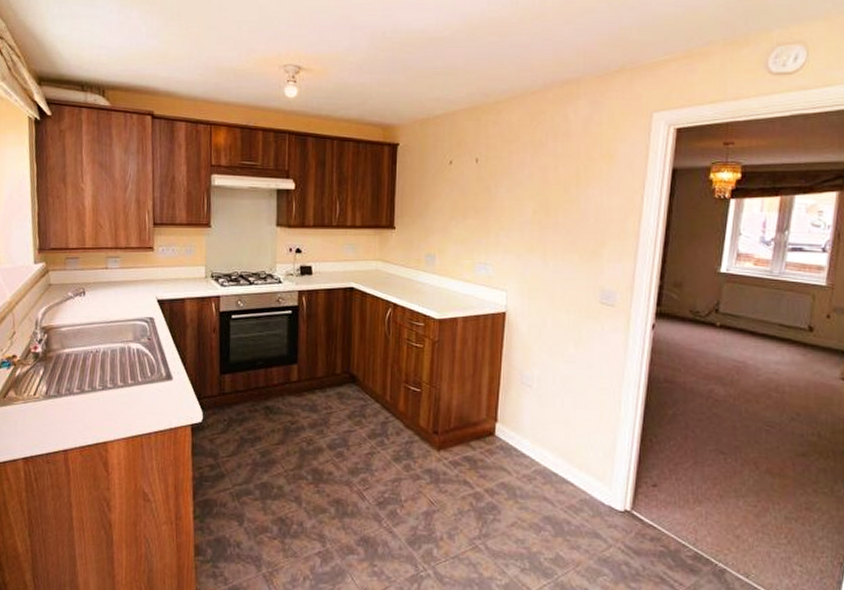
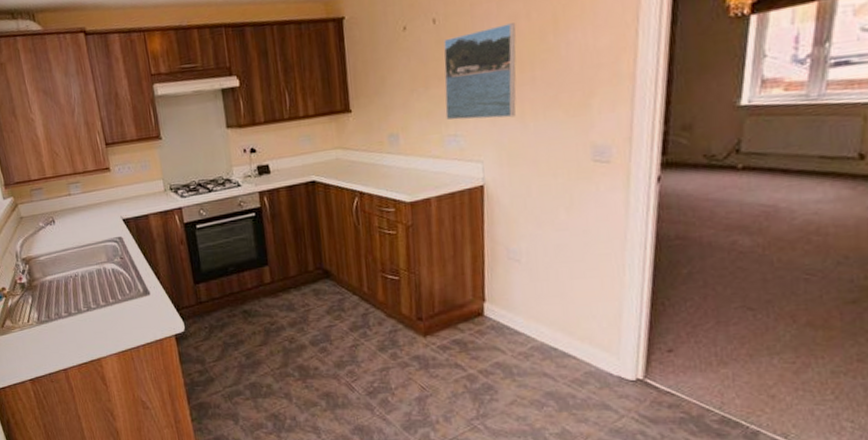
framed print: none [479,173,546,255] -> present [443,23,516,121]

